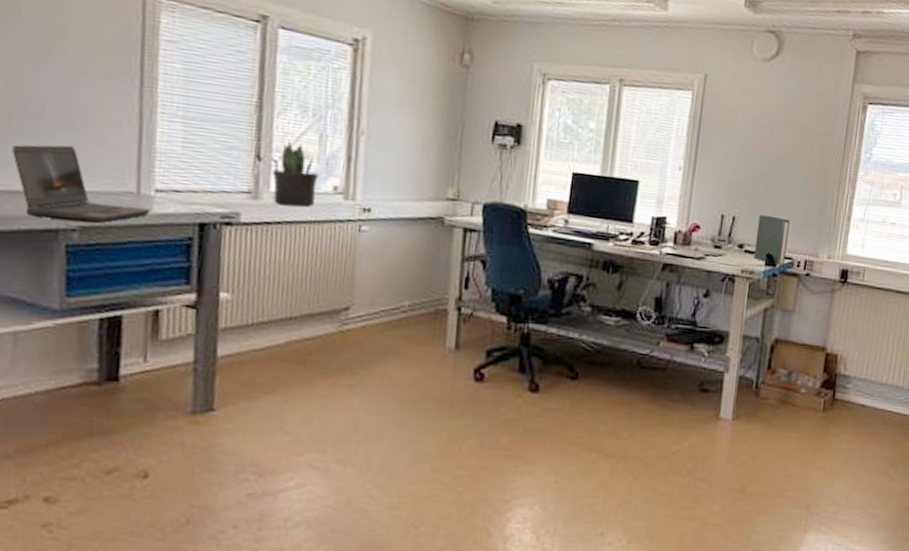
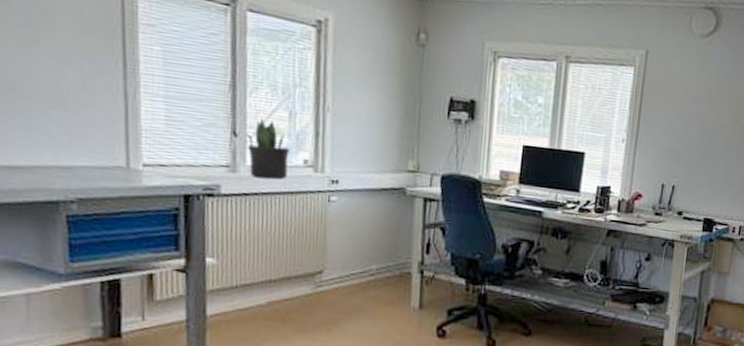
laptop computer: present [12,144,151,223] -> none [13,123,141,195]
binder: present [753,214,790,266] -> none [692,183,726,231]

